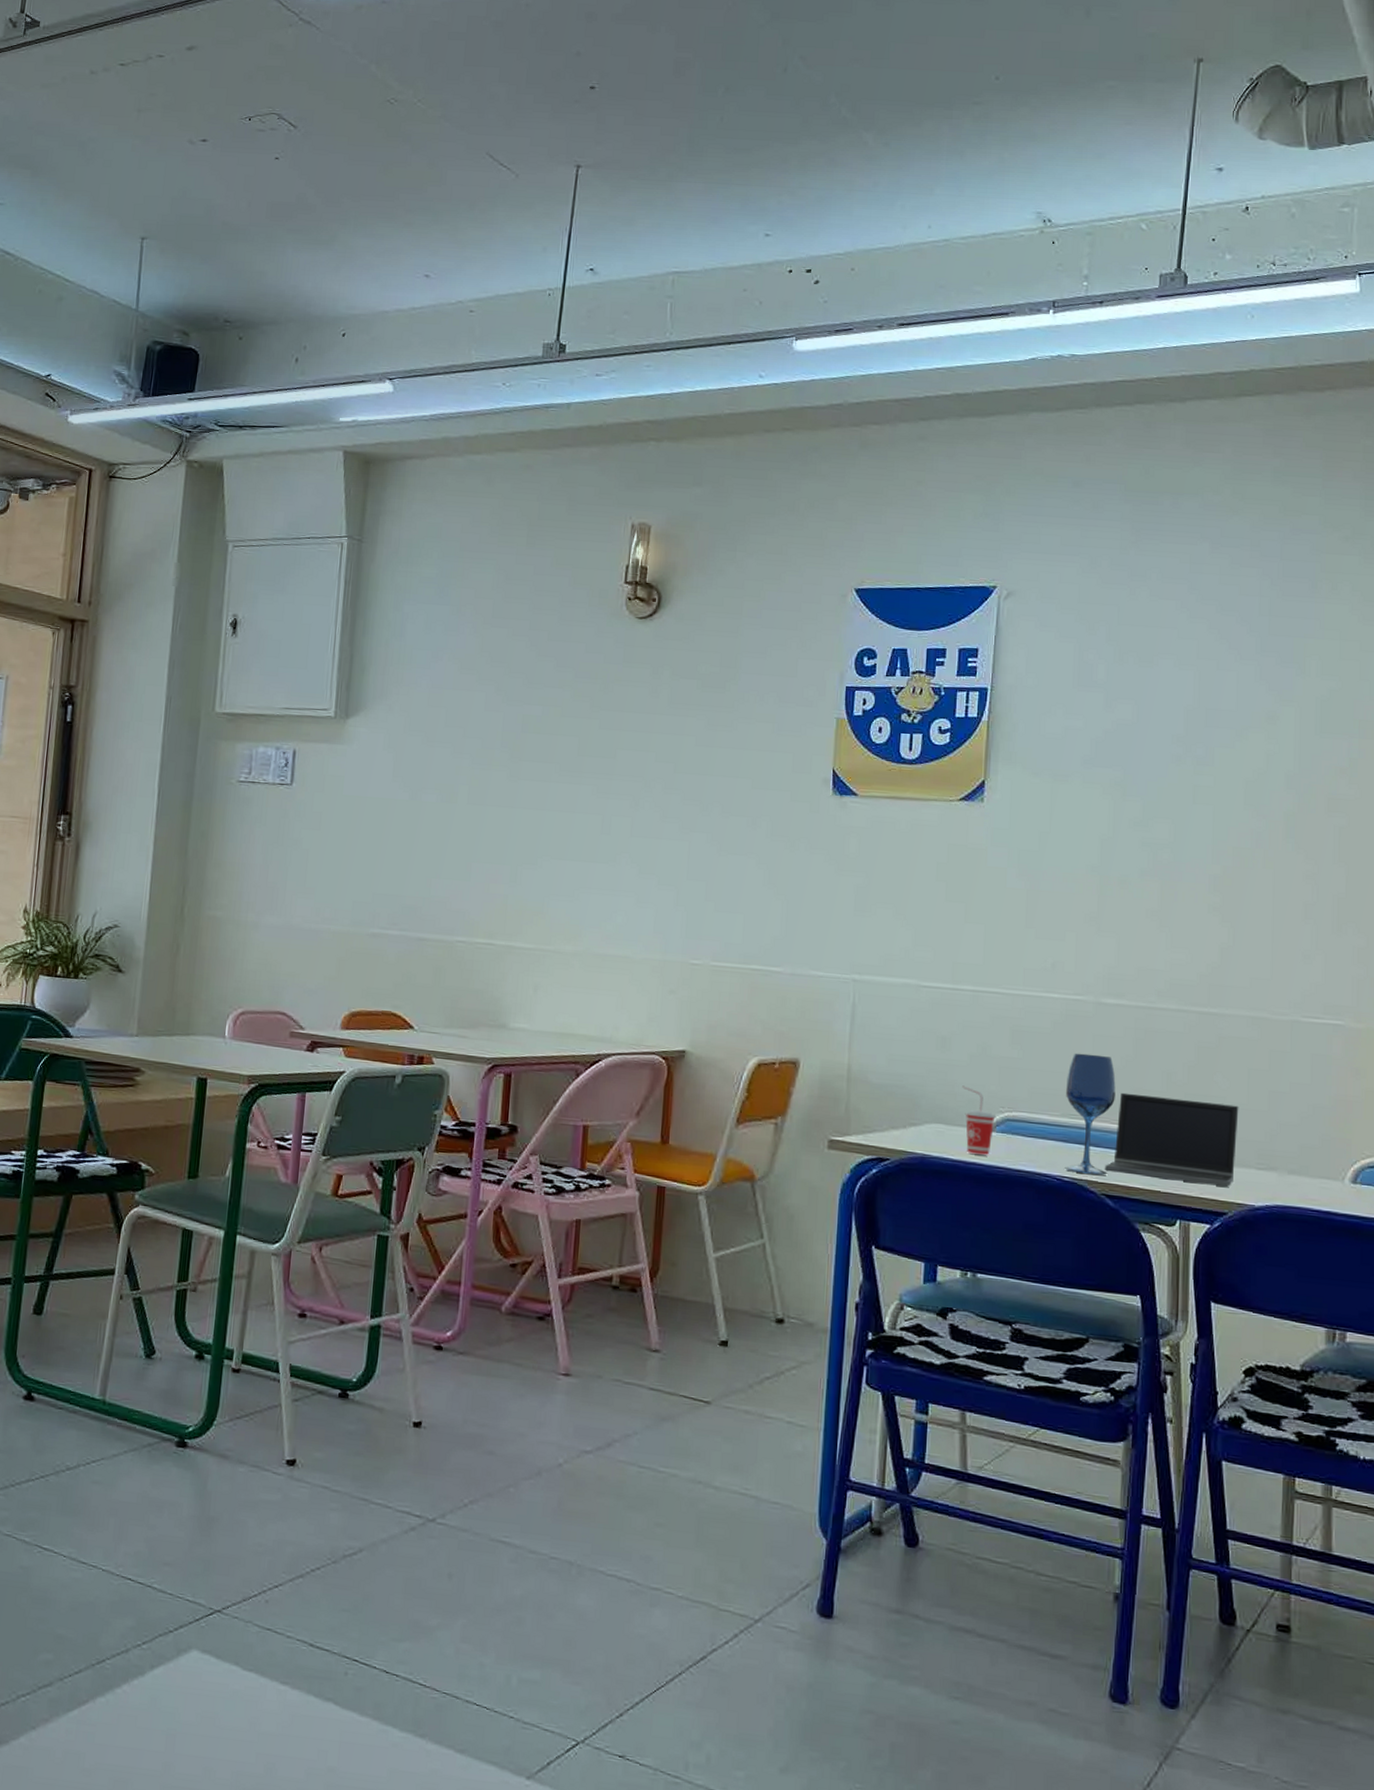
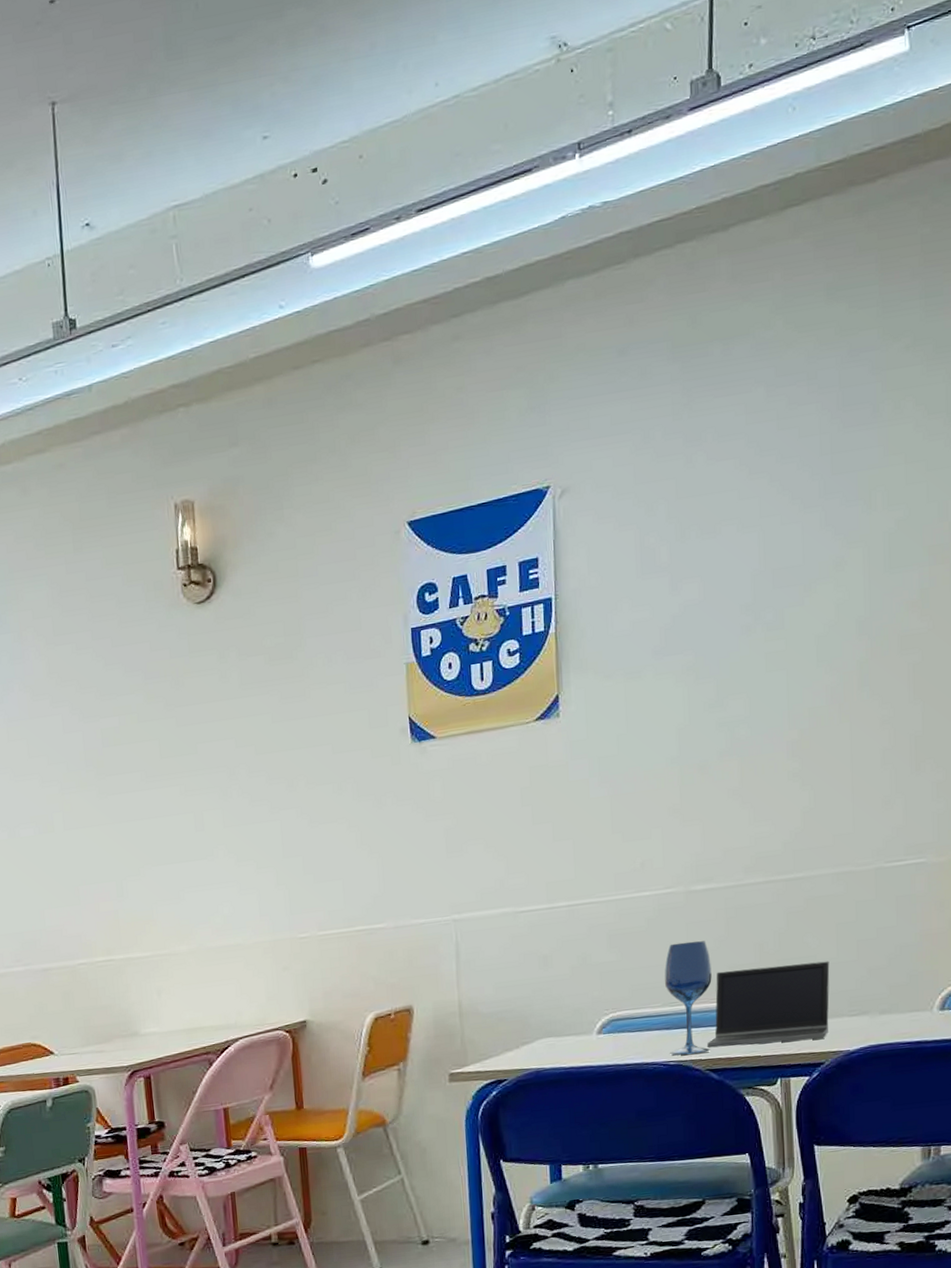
beverage cup: present [962,1085,997,1155] -> none [567,997,602,1059]

